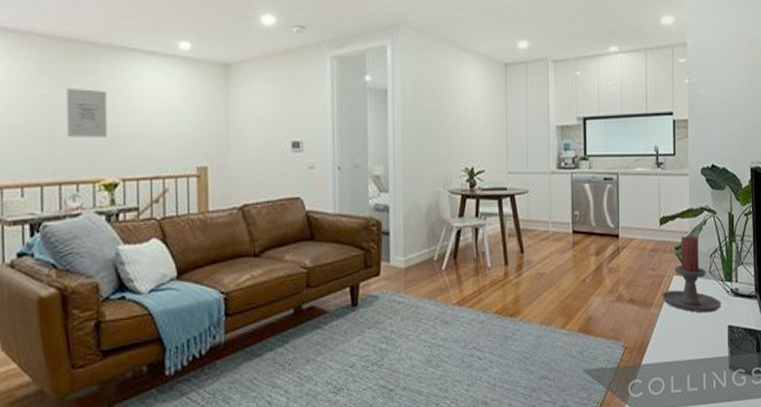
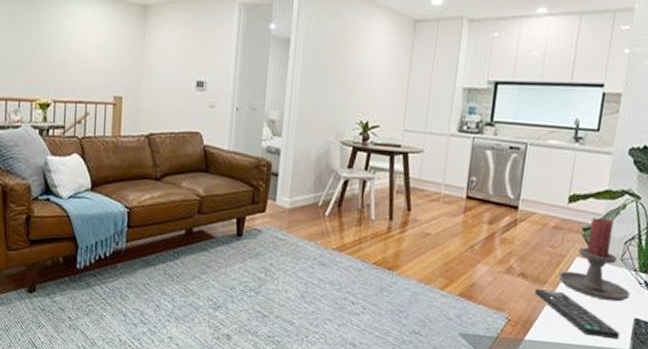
wall art: present [67,87,108,138] -> none [14,19,46,64]
remote control: none [643,311,718,350] -> present [534,289,620,340]

